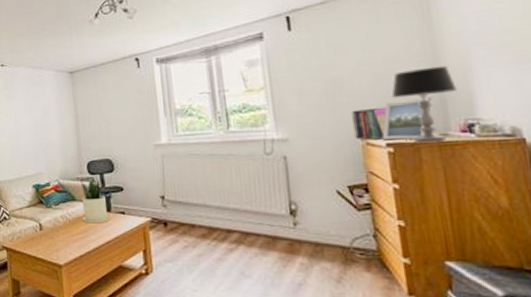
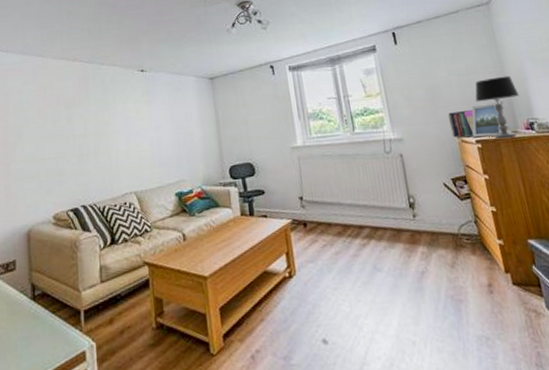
planter: present [81,179,110,224] -> none [224,184,253,230]

